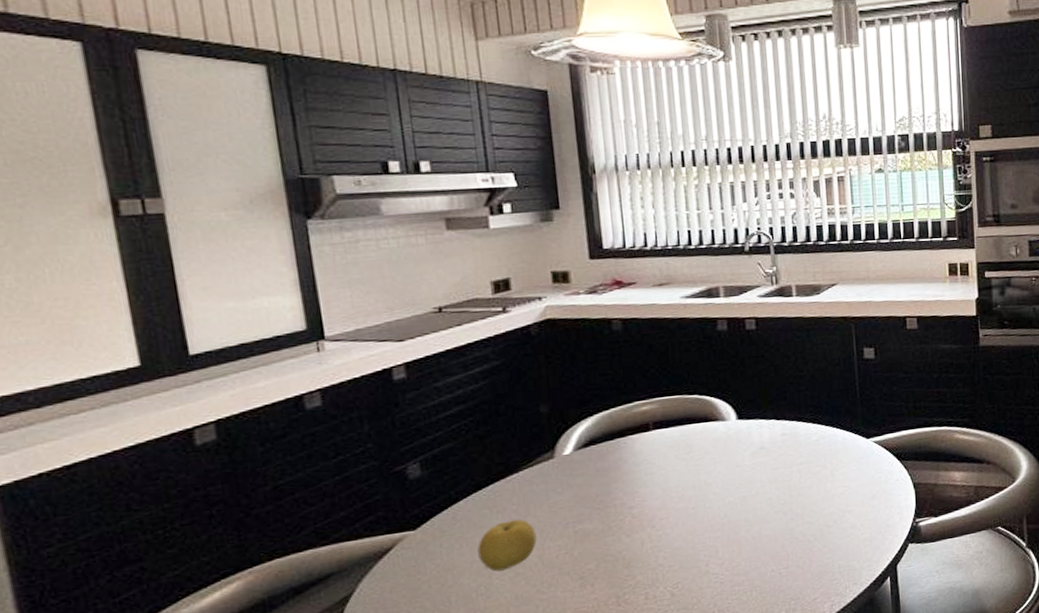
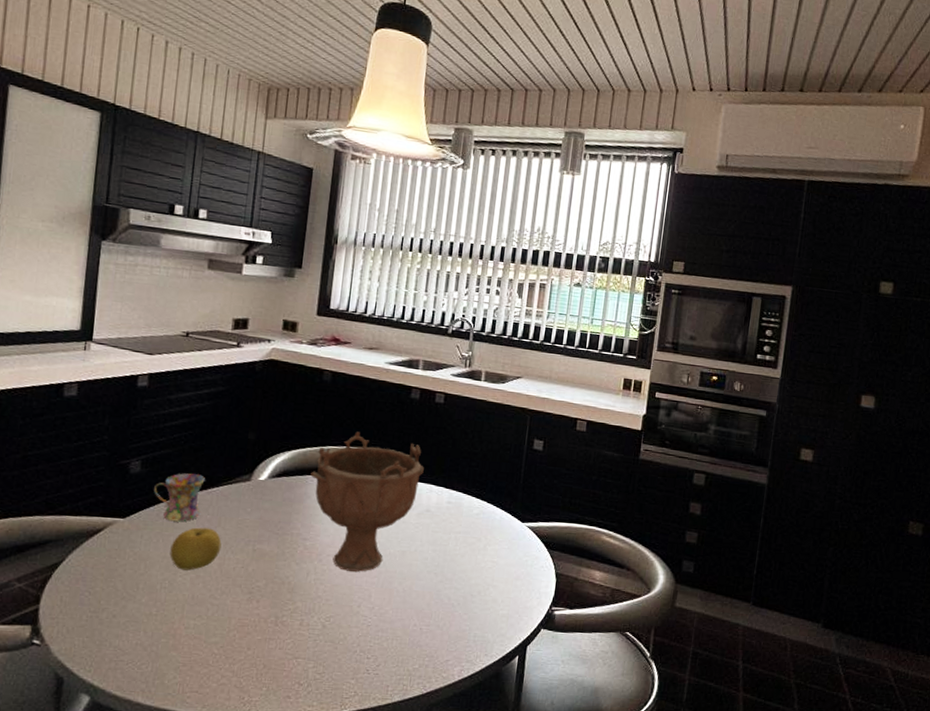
mug: none [442,463,503,522] -> present [154,473,205,522]
decorative bowl: none [621,379,749,532] -> present [310,431,424,572]

